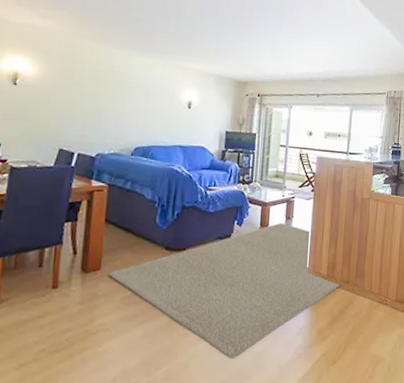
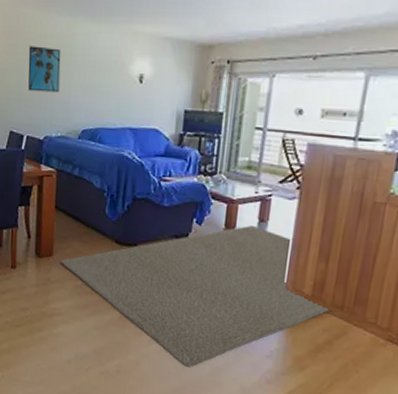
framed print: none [82,72,117,115] -> present [28,46,61,93]

